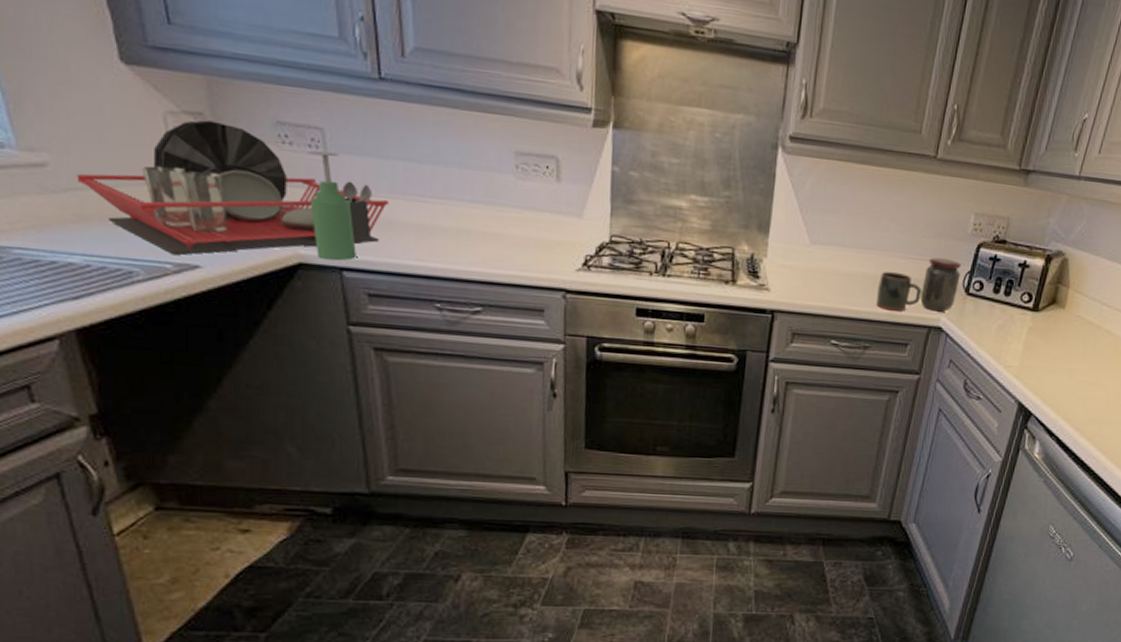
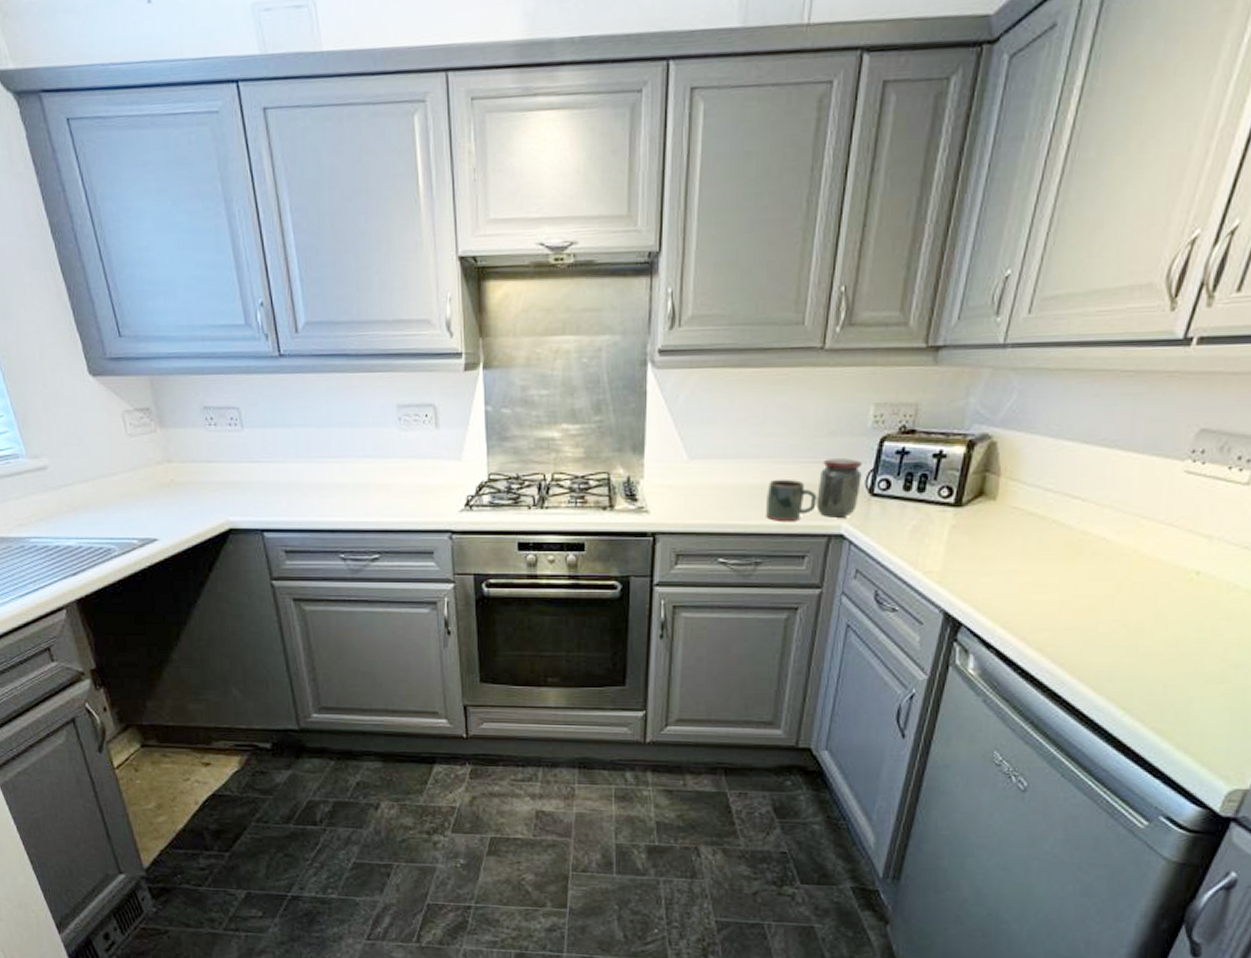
dish rack: present [76,120,389,256] -> none [67,414,295,532]
soap dispenser: present [307,150,356,261] -> none [228,428,273,524]

